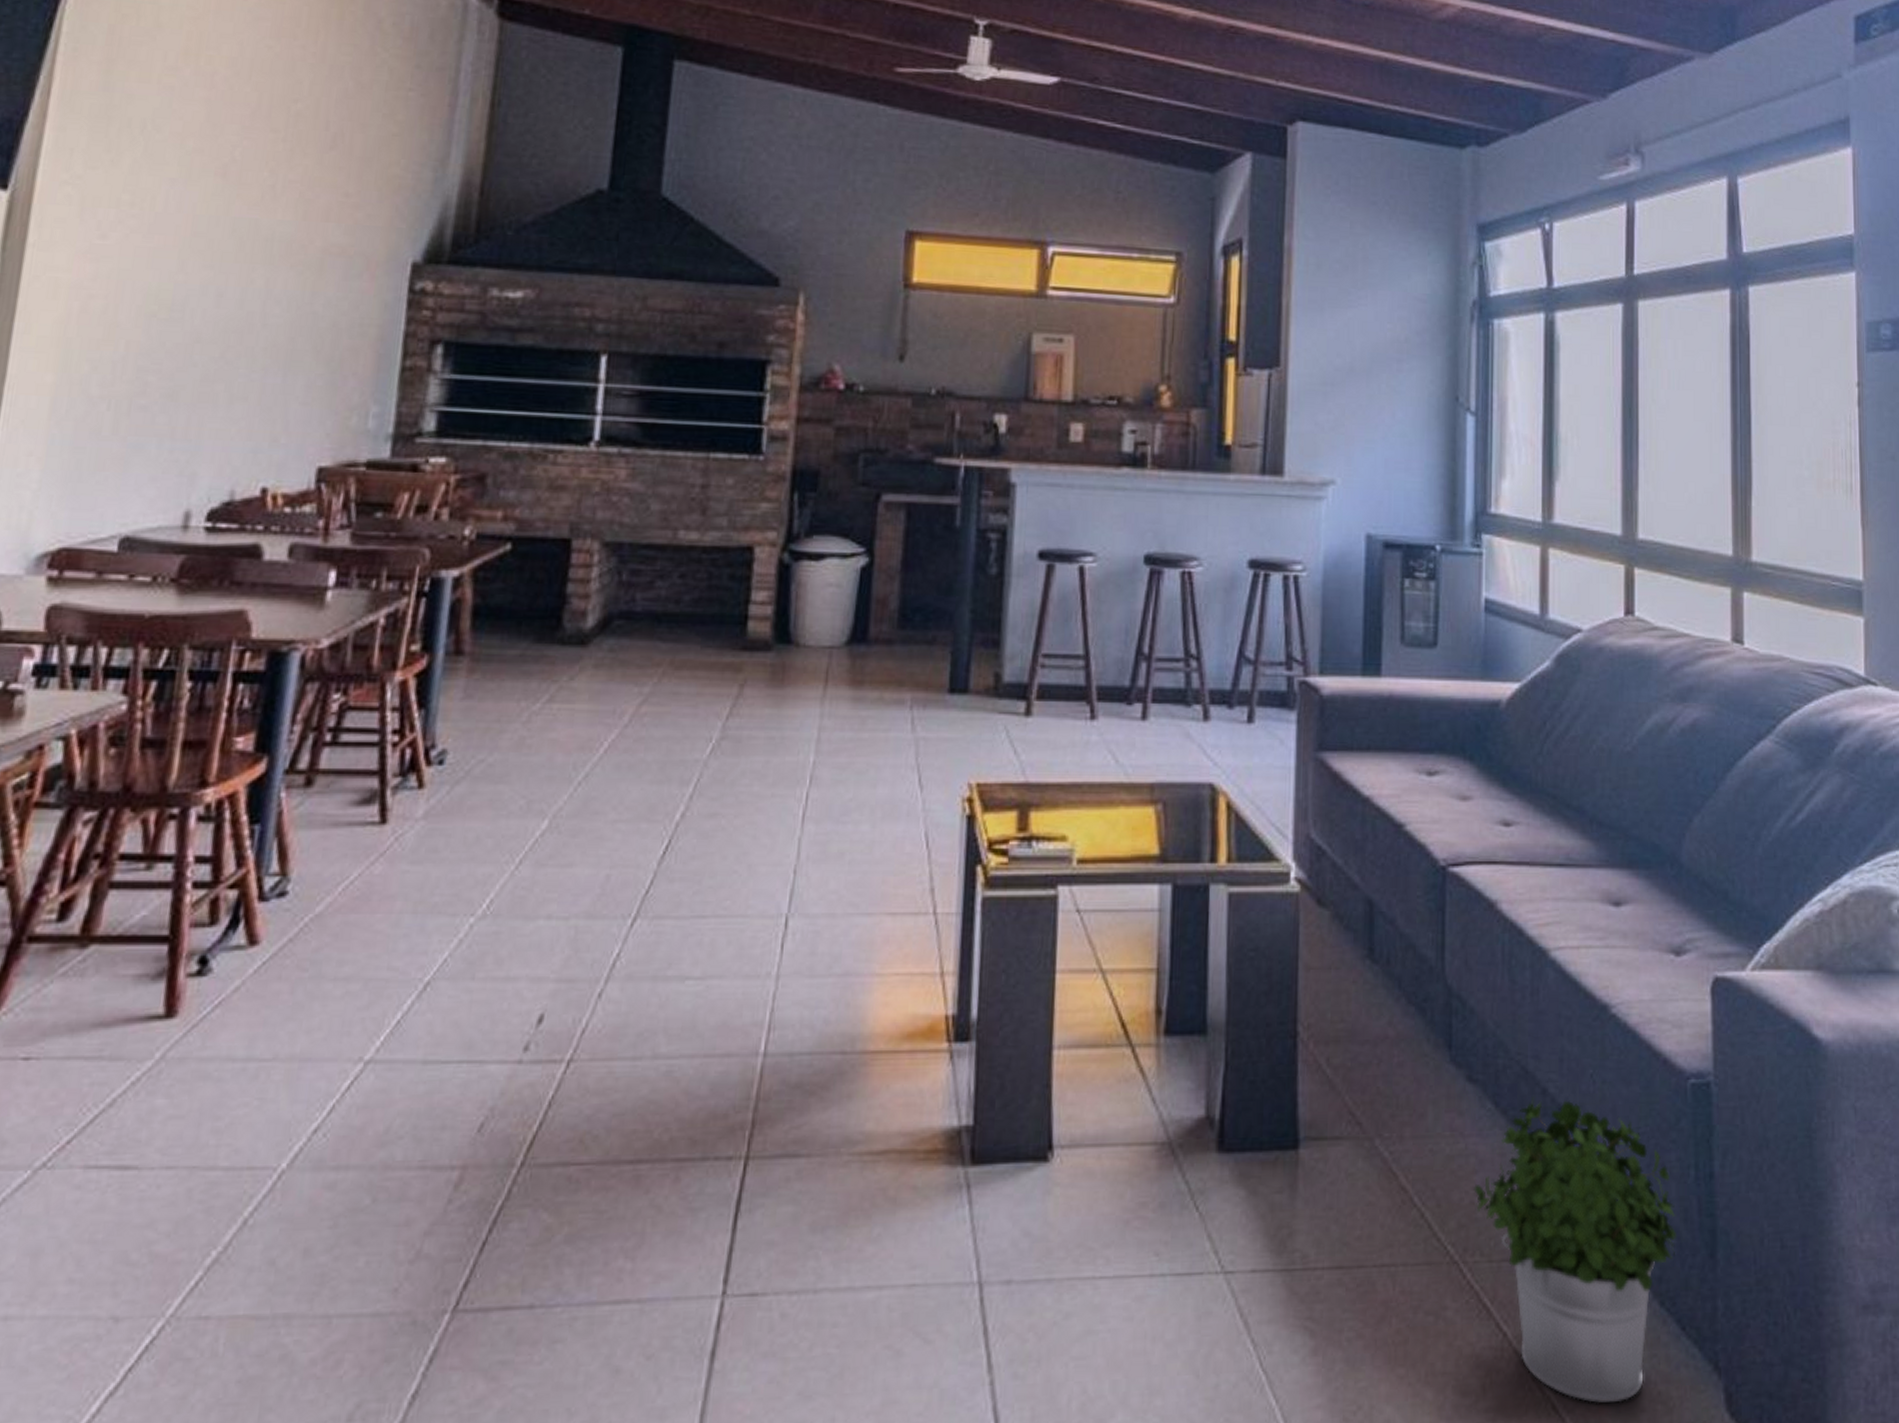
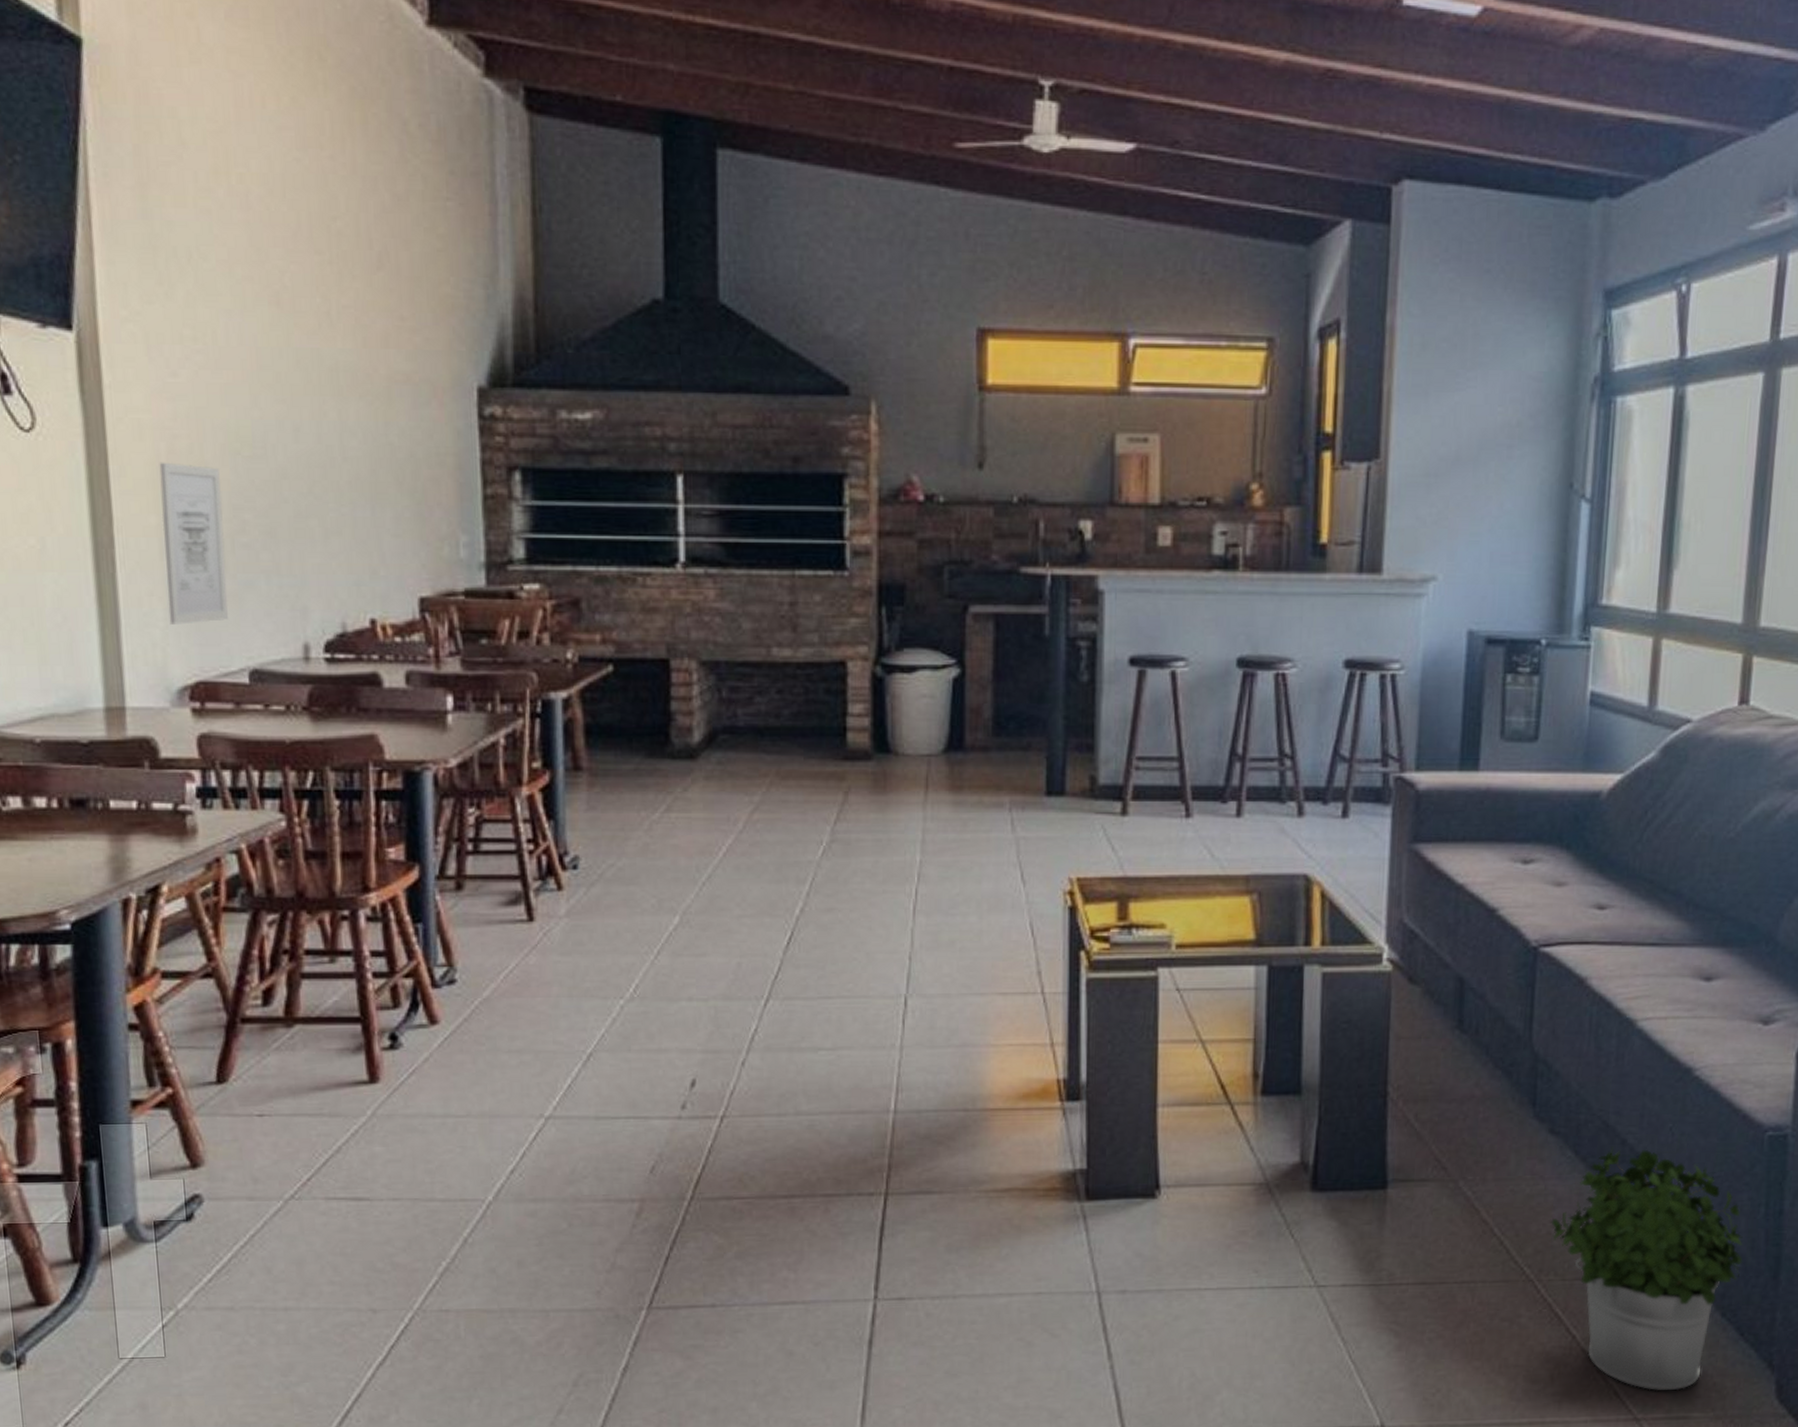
wall art: none [43,320,131,487] -> present [159,462,228,625]

